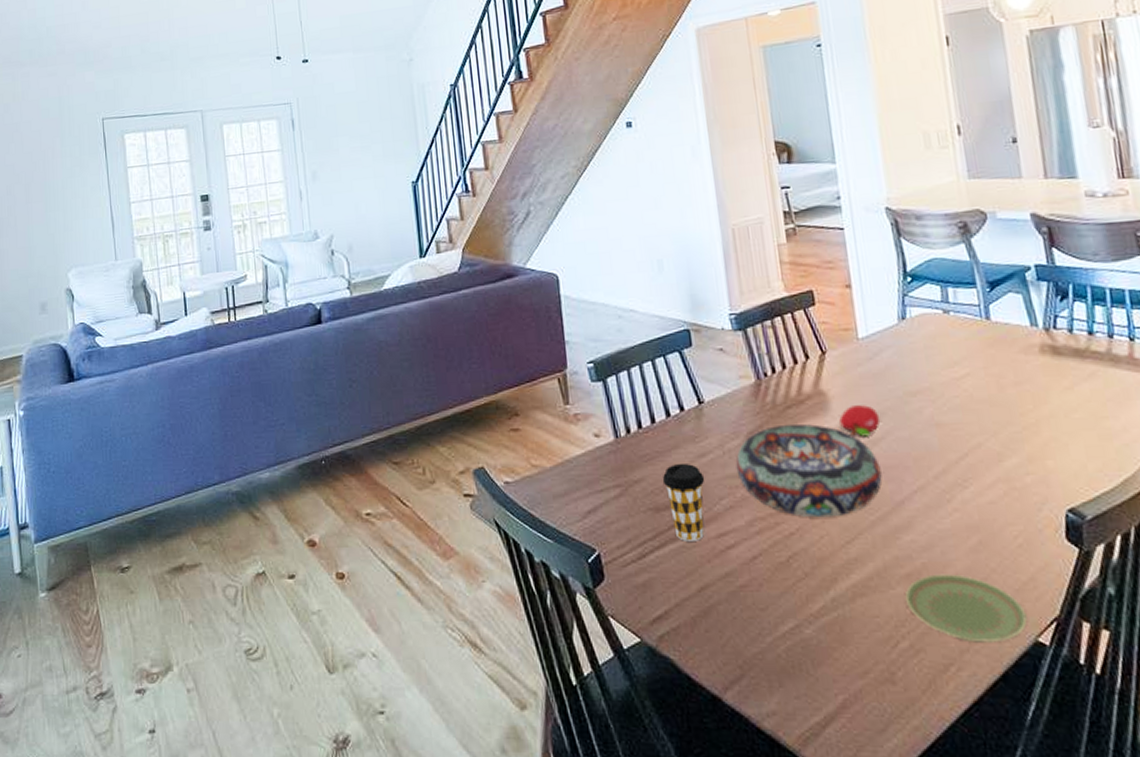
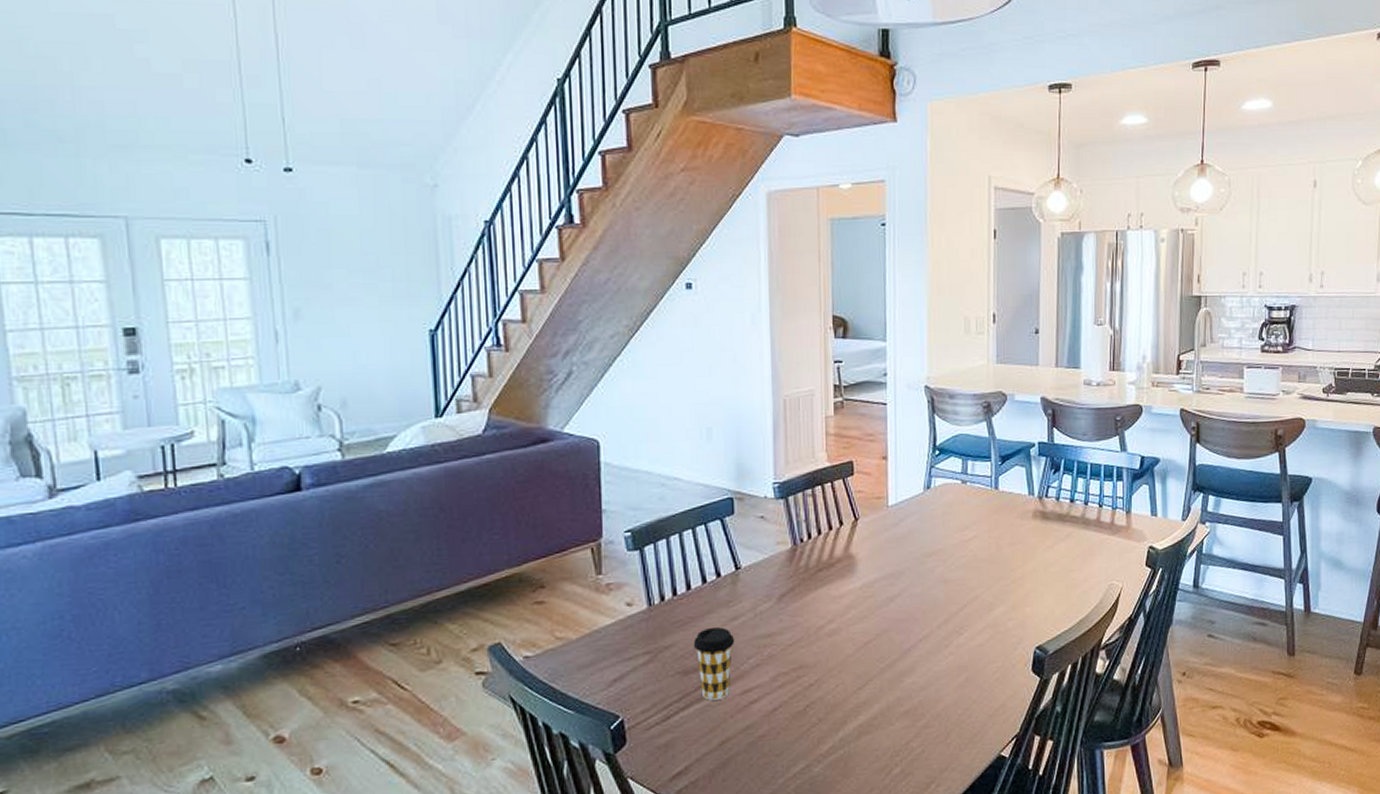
decorative bowl: present [736,423,882,518] -> none [766,585,894,669]
fruit: present [839,405,881,437] -> none [864,566,899,595]
plate: present [905,574,1028,643] -> none [901,707,995,763]

